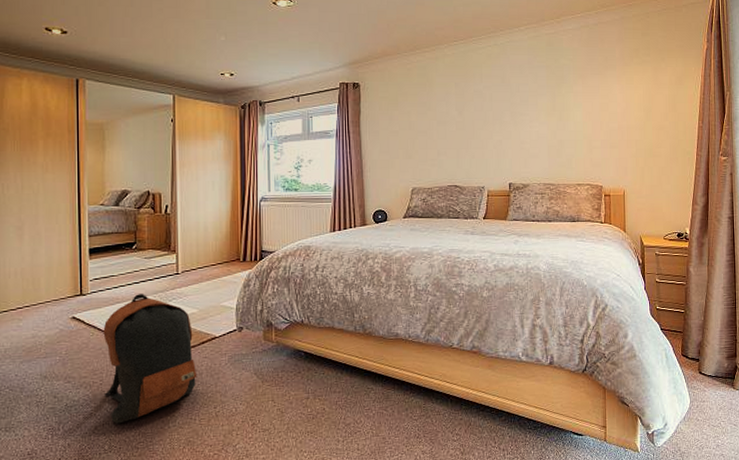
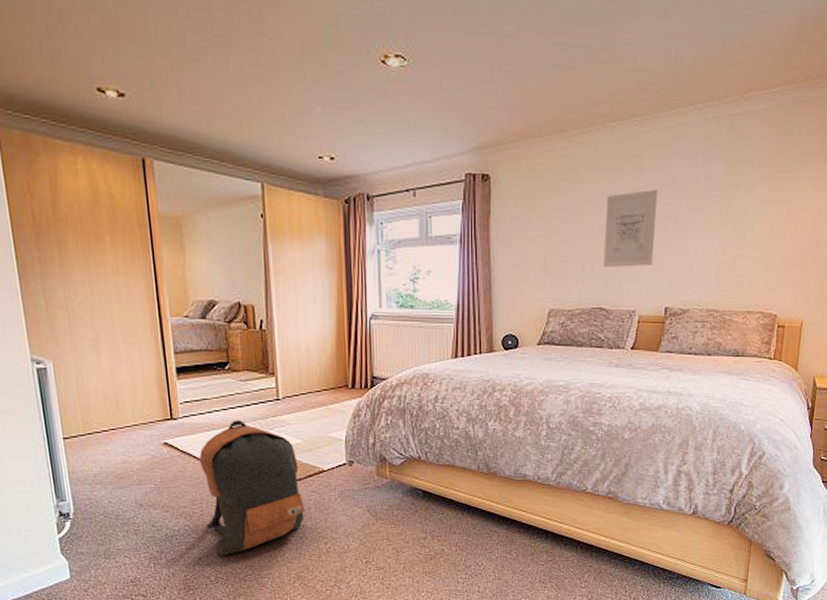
wall art: none [454,90,496,153] -> present [603,189,658,268]

